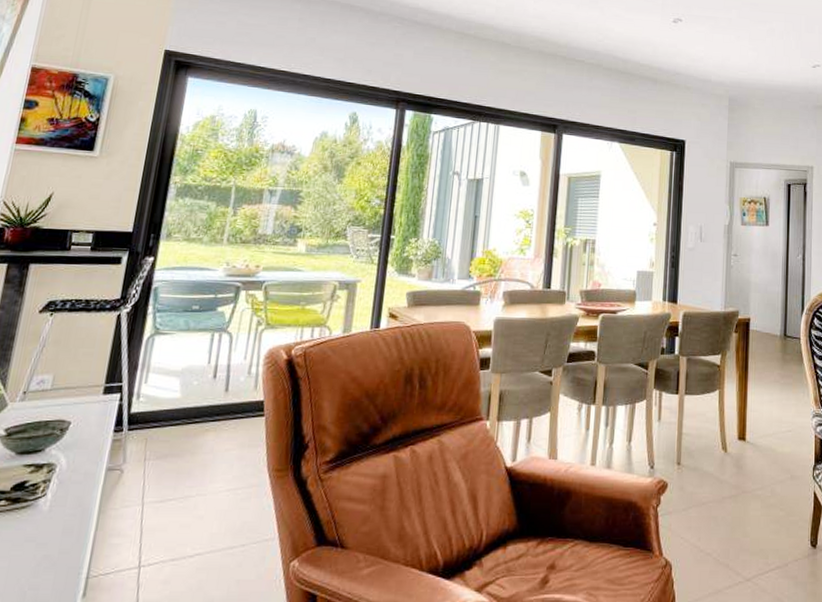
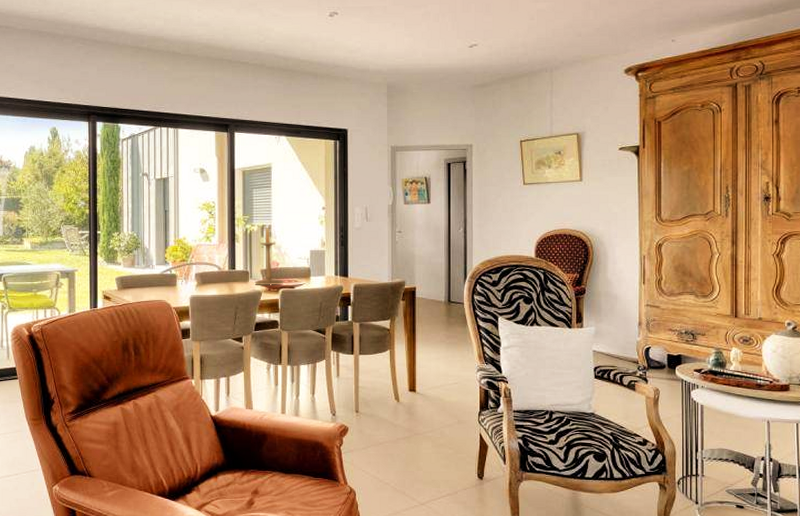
candlestick: none [571,234,605,310] -> present [254,220,284,285]

